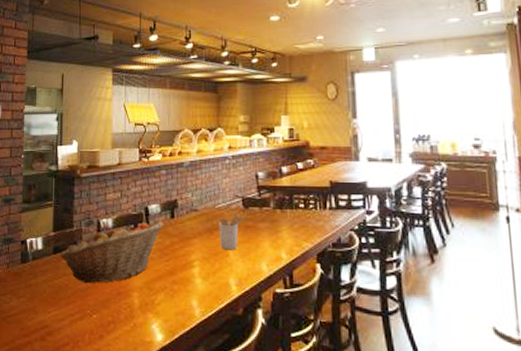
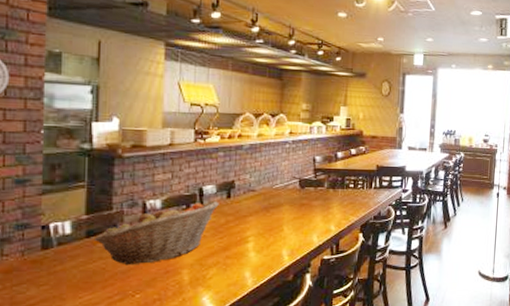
utensil holder: present [218,211,245,250] -> none [275,191,301,226]

